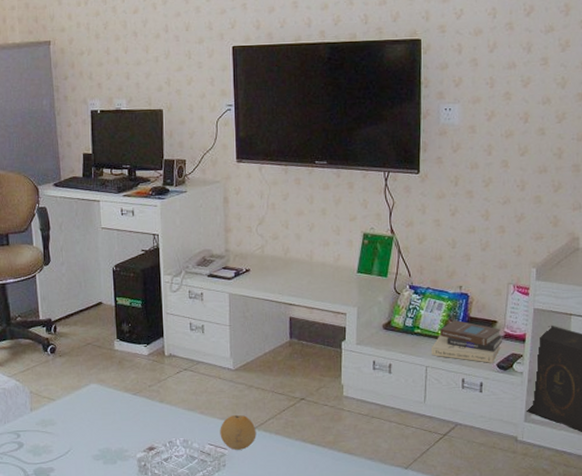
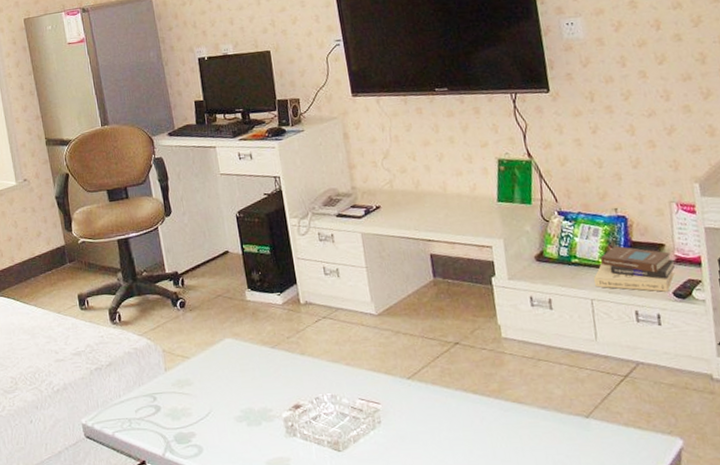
fruit: present [220,414,256,450] -> none [369,364,411,404]

